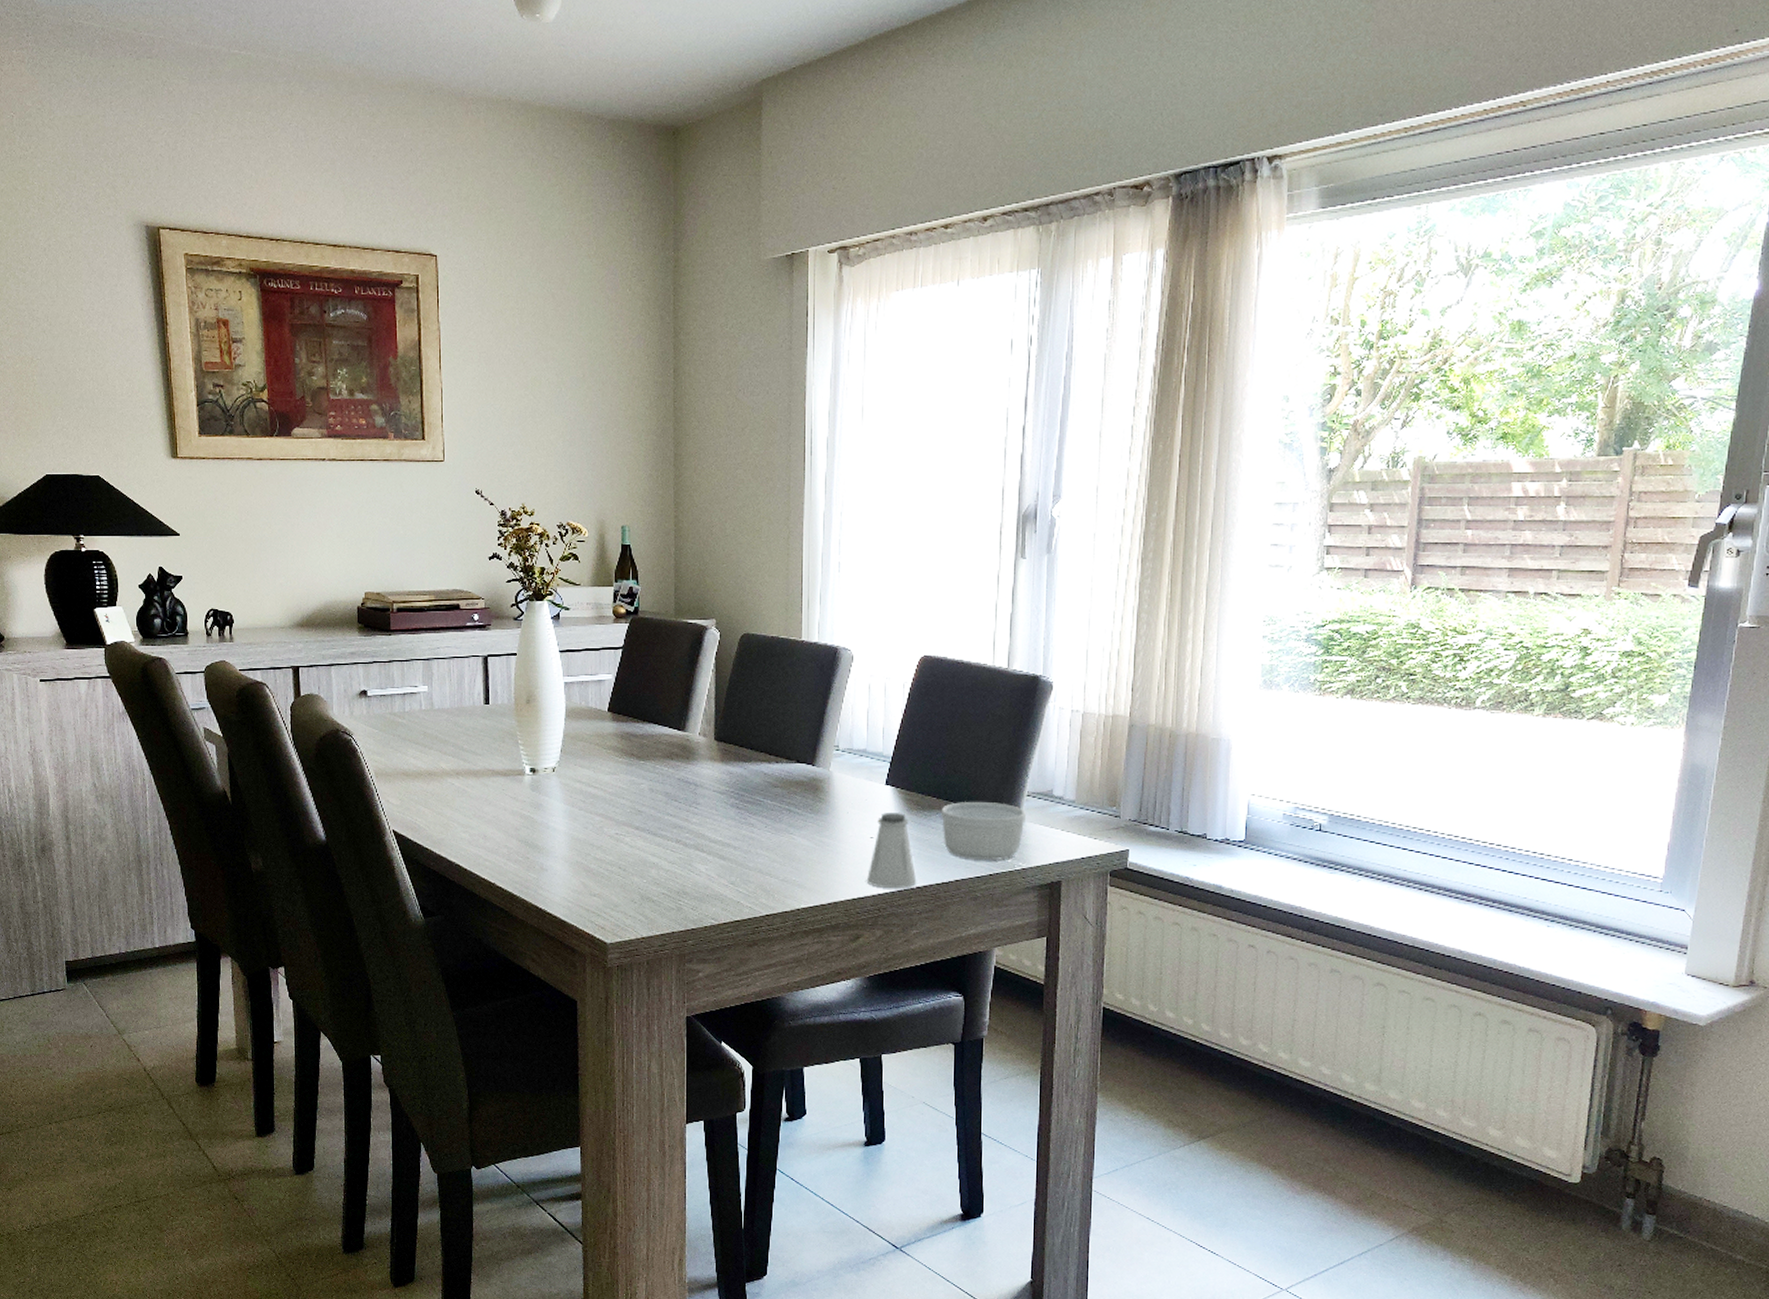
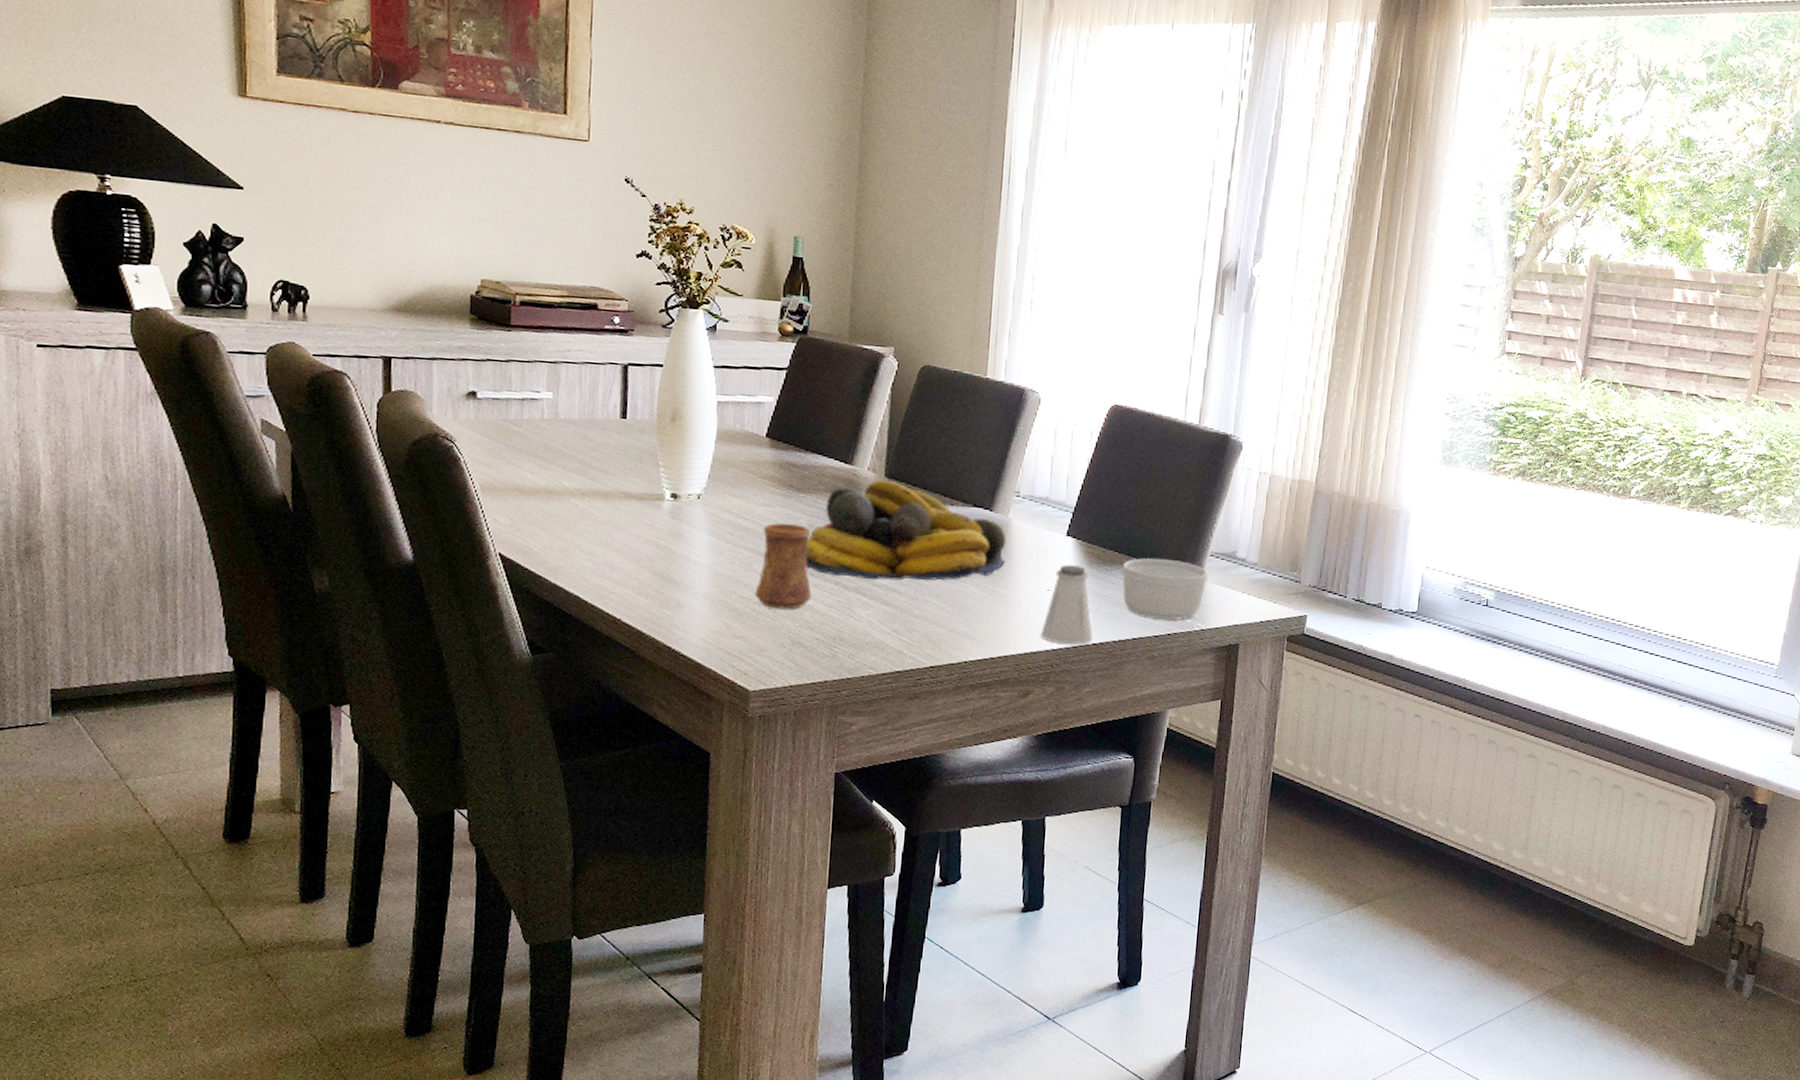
cup: none [607,789,656,868] -> present [755,523,812,609]
fruit bowl: none [648,743,830,837] -> present [805,479,1007,581]

